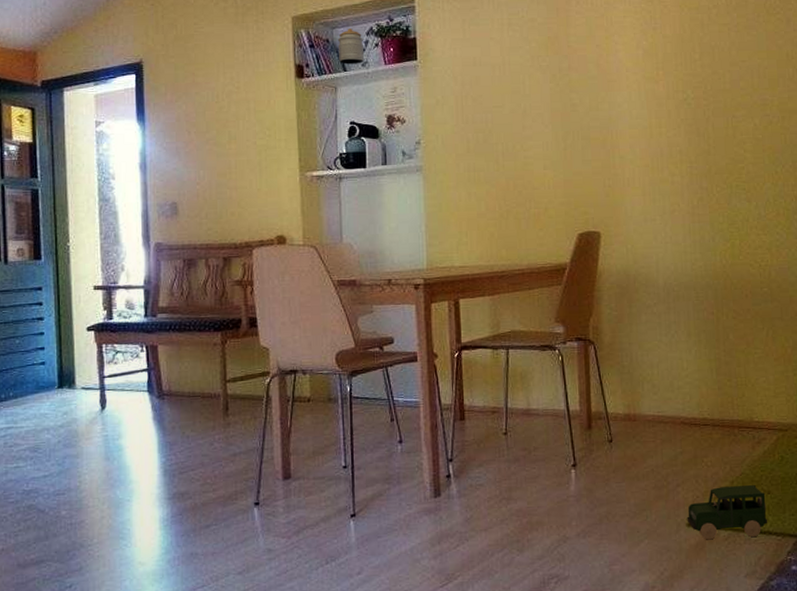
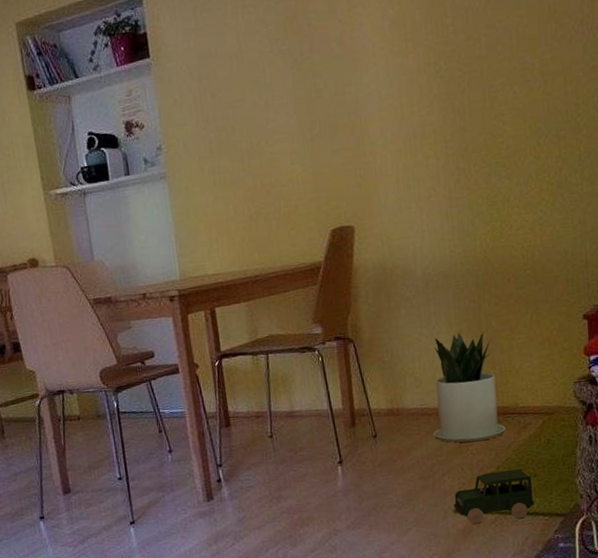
jar: present [337,28,365,65] -> none [65,29,96,71]
planter: none [668,342,741,454] -> present [433,332,506,443]

